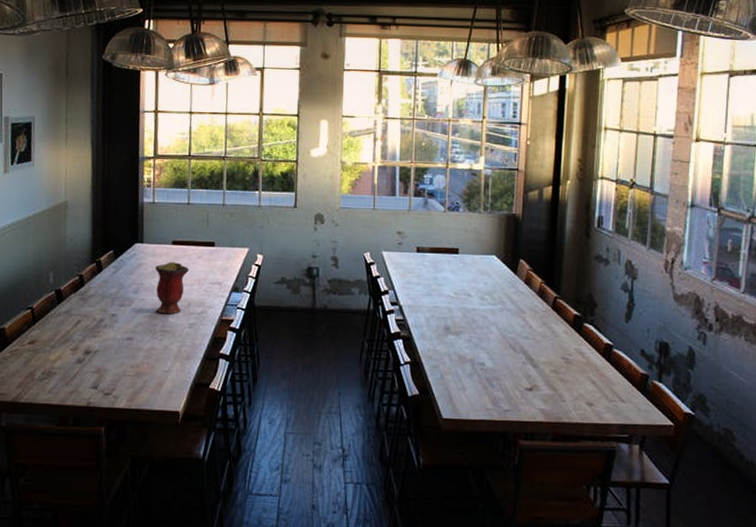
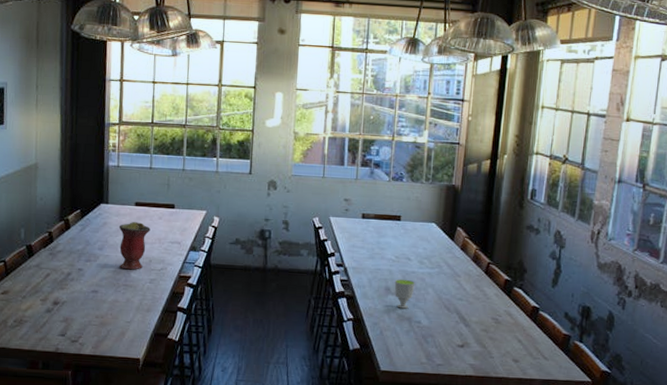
cup: none [454,317,477,350] -> present [394,279,415,309]

